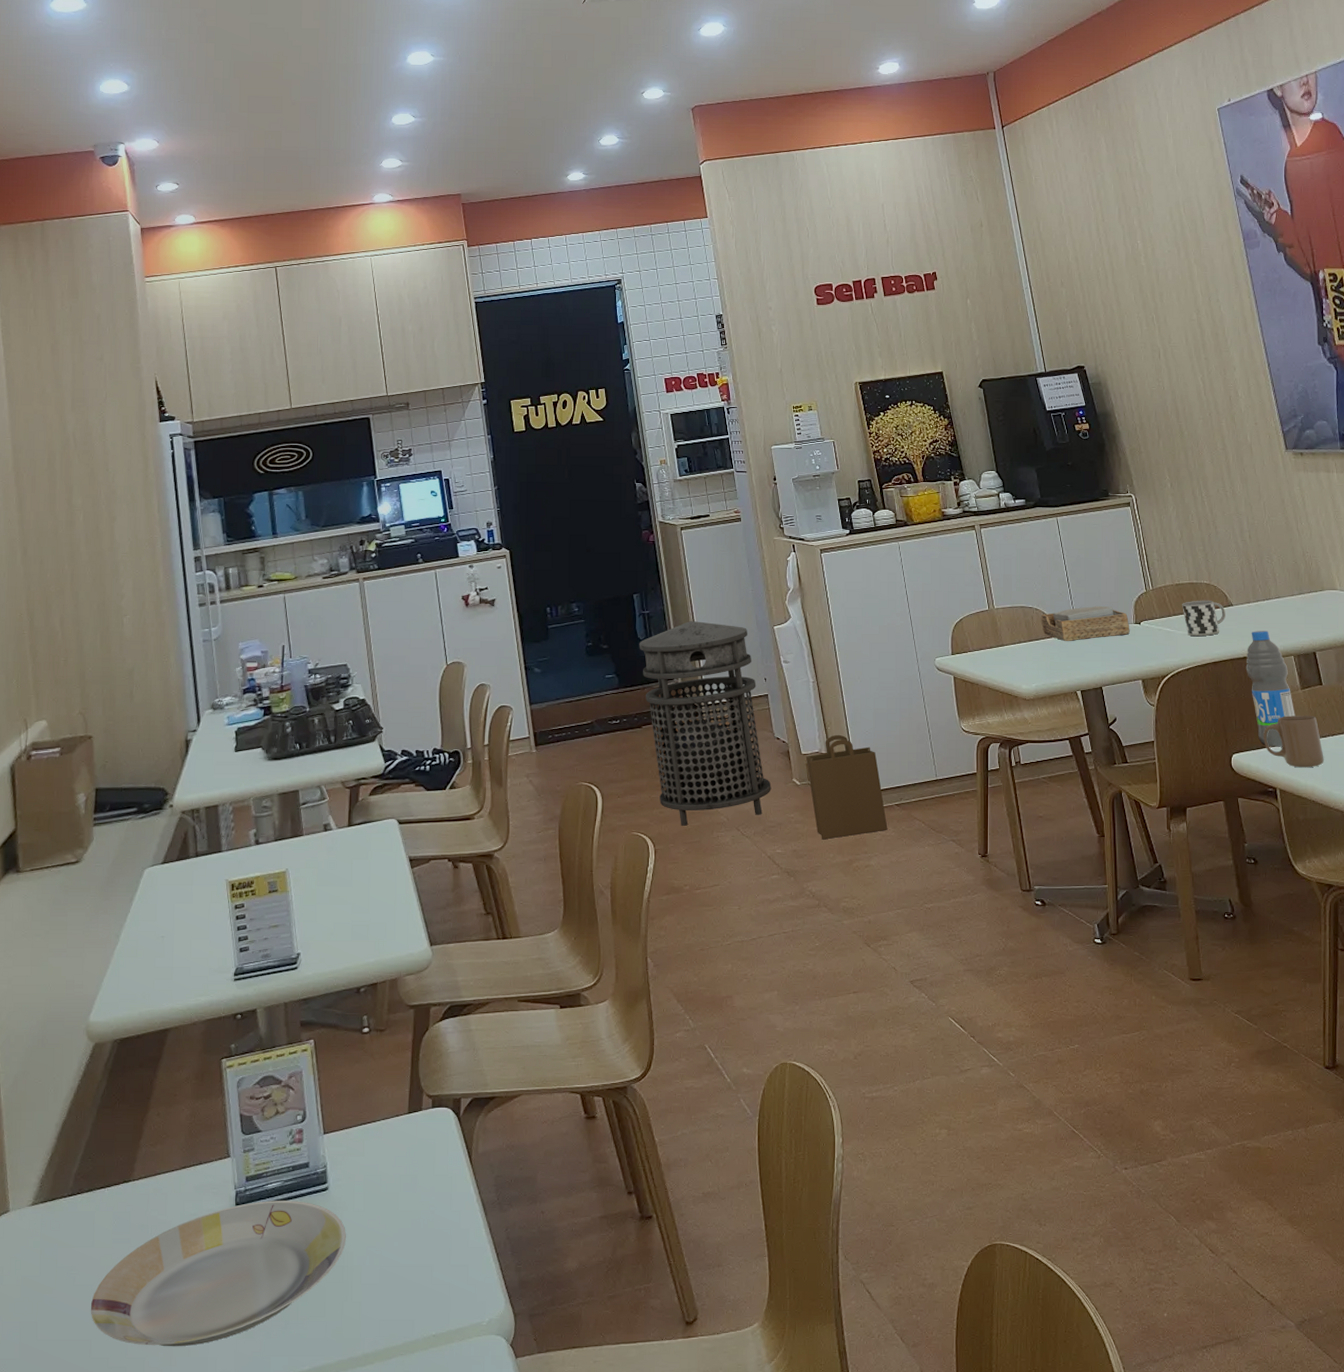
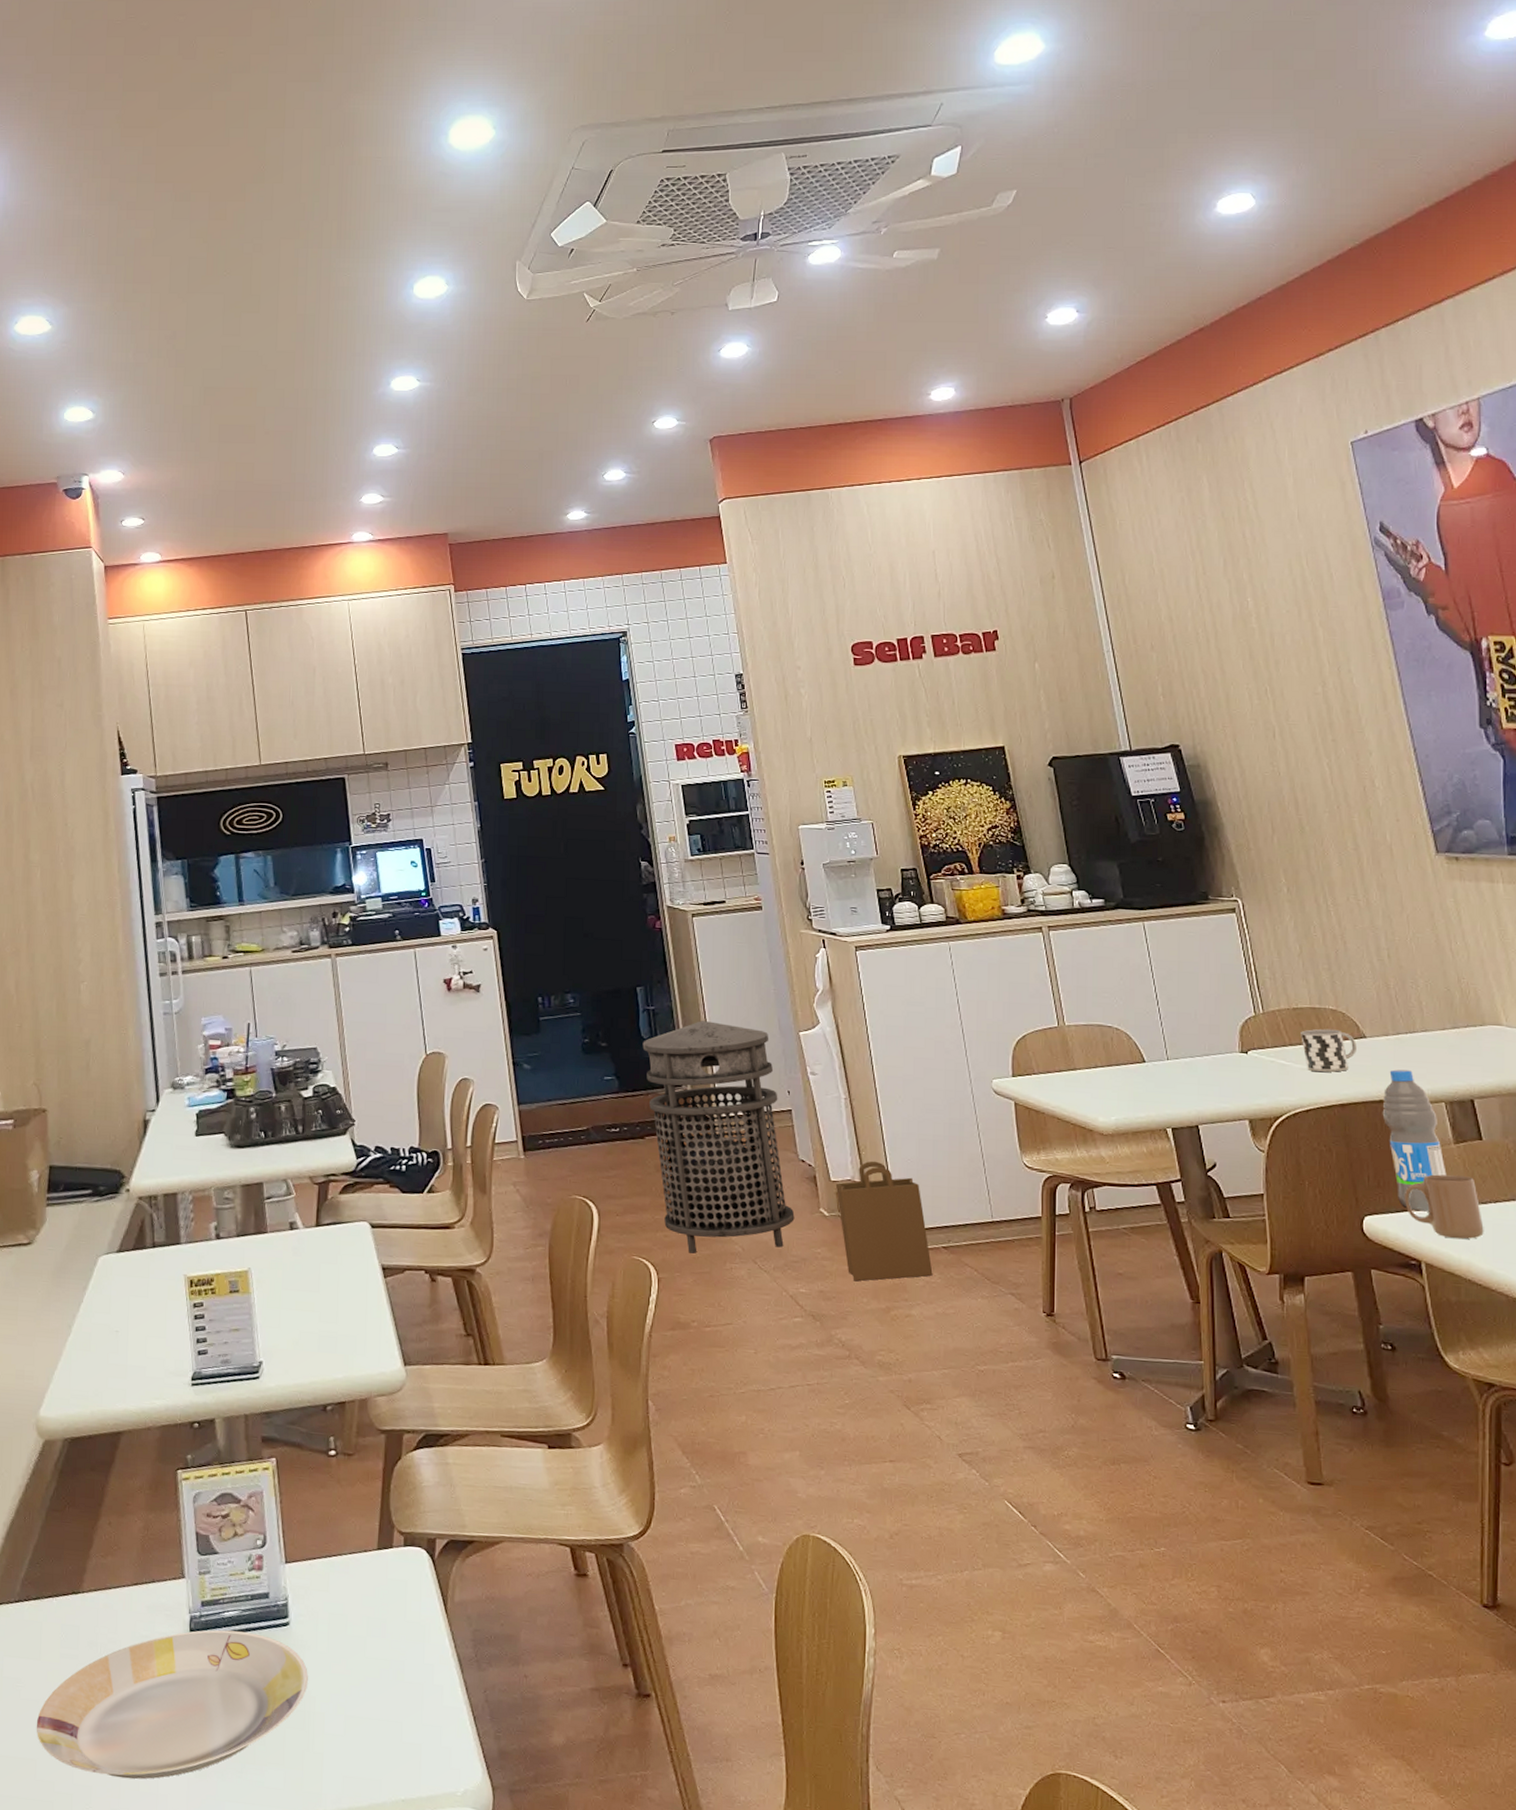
napkin holder: present [1040,605,1130,642] -> none [1122,1028,1234,1070]

